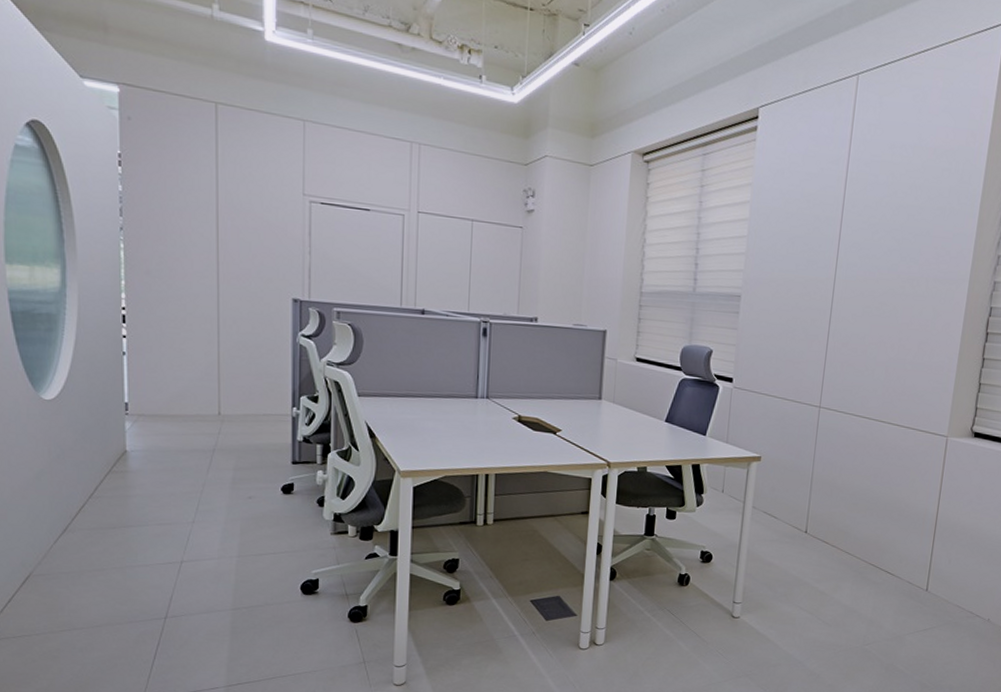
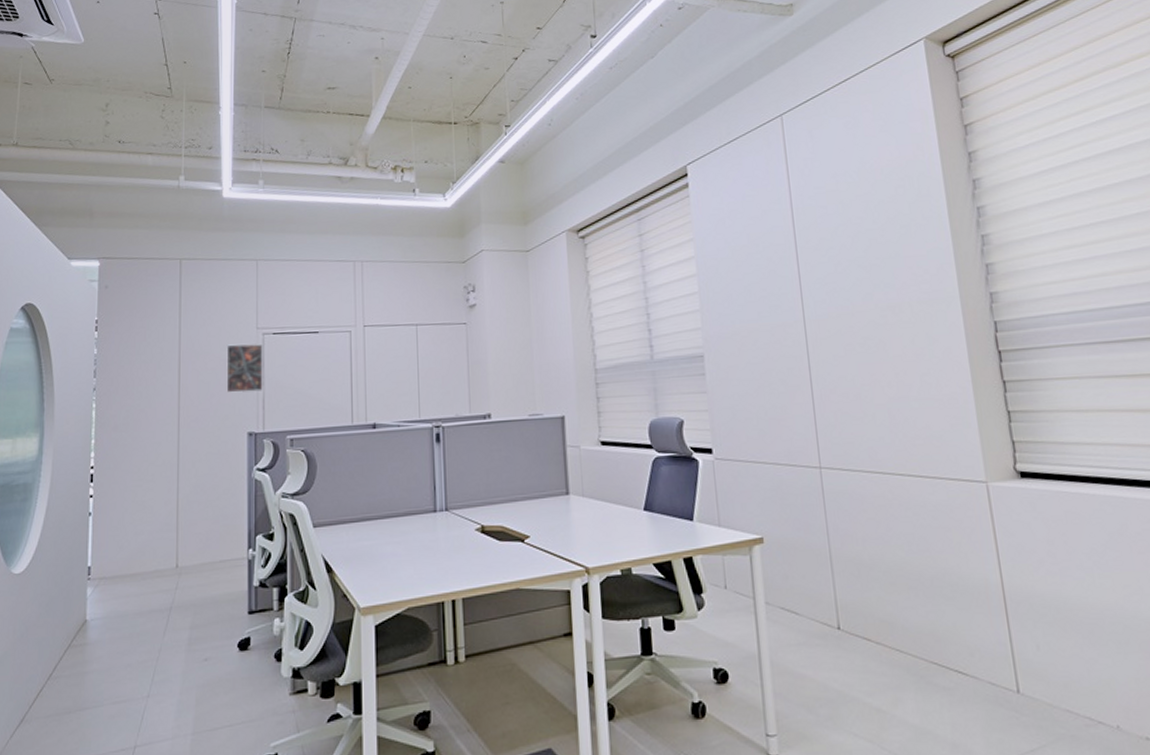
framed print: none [269,206,311,261] -> present [226,343,264,393]

